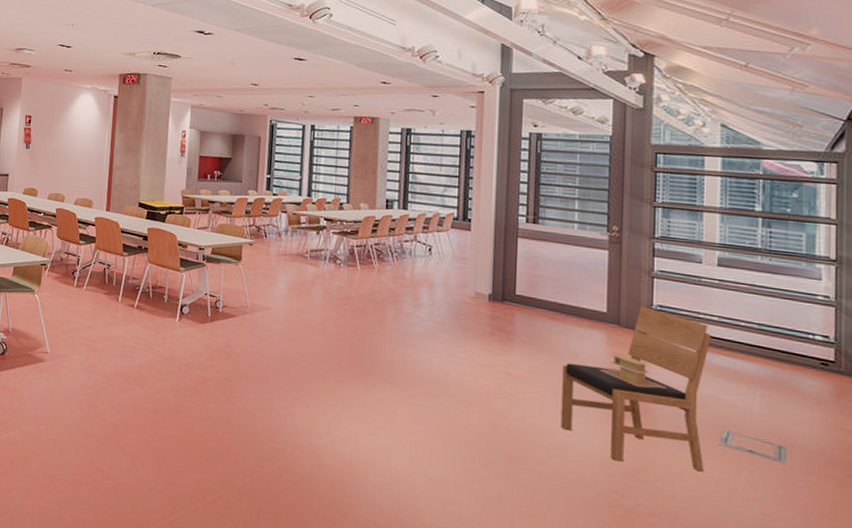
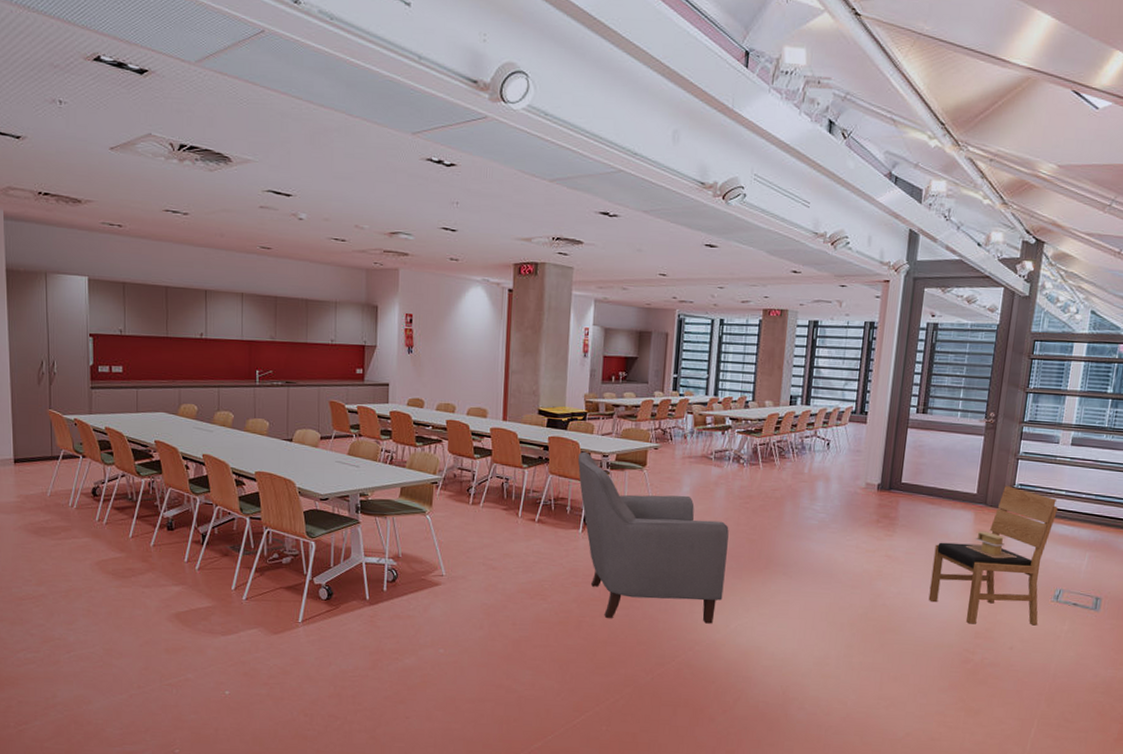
chair: none [175,243,328,429] -> present [577,451,729,624]

